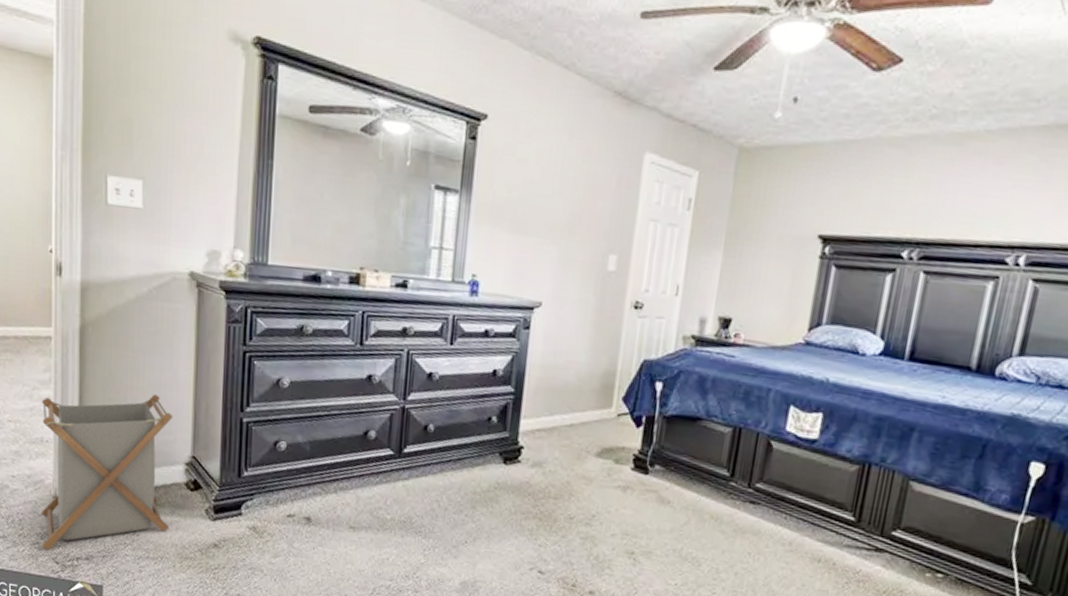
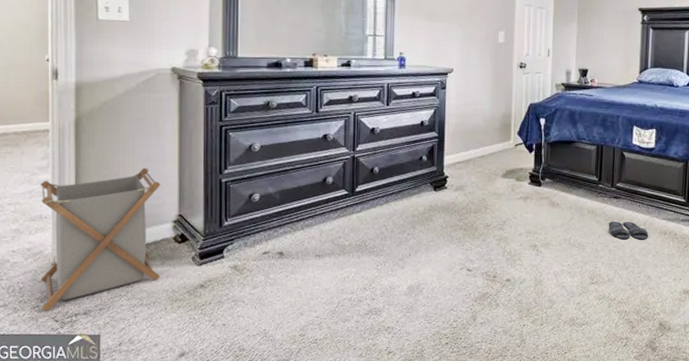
slippers: none [736,534,794,566] -> present [608,222,648,240]

